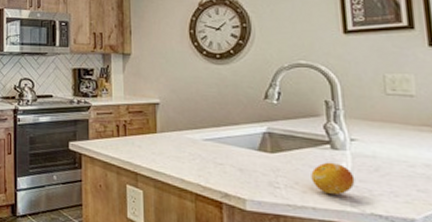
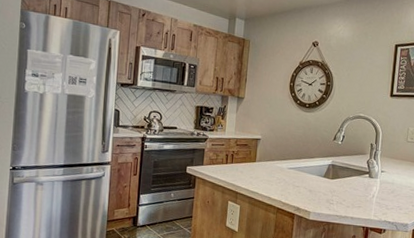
fruit: present [311,162,355,195] -> none [353,186,379,209]

